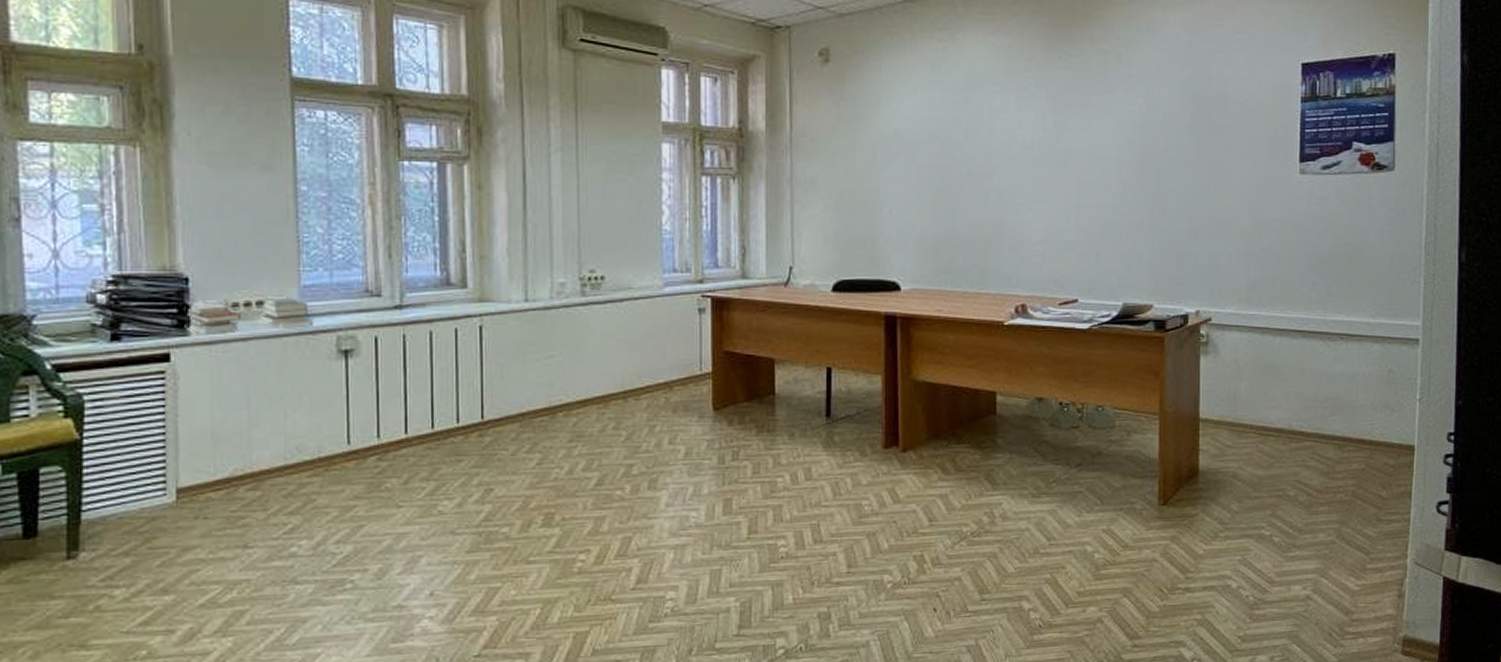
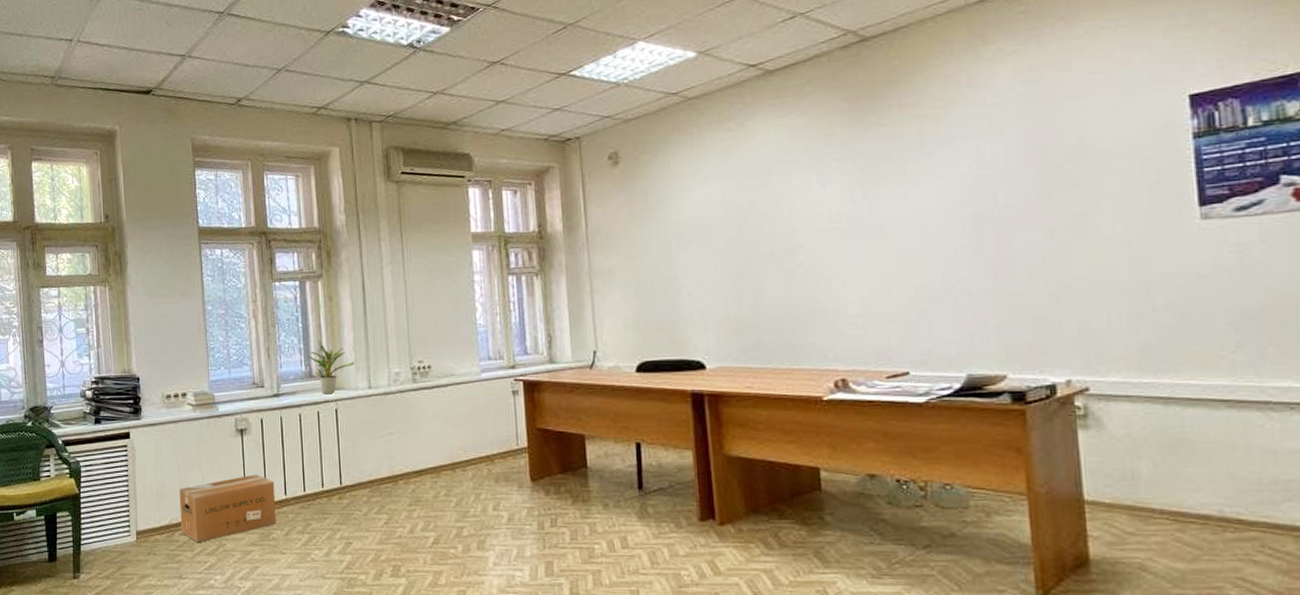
books: present [184,302,242,336] -> none [138,395,173,420]
box: none [247,408,392,500] -> present [179,474,277,543]
potted plant: none [444,245,508,309] -> present [307,345,355,396]

